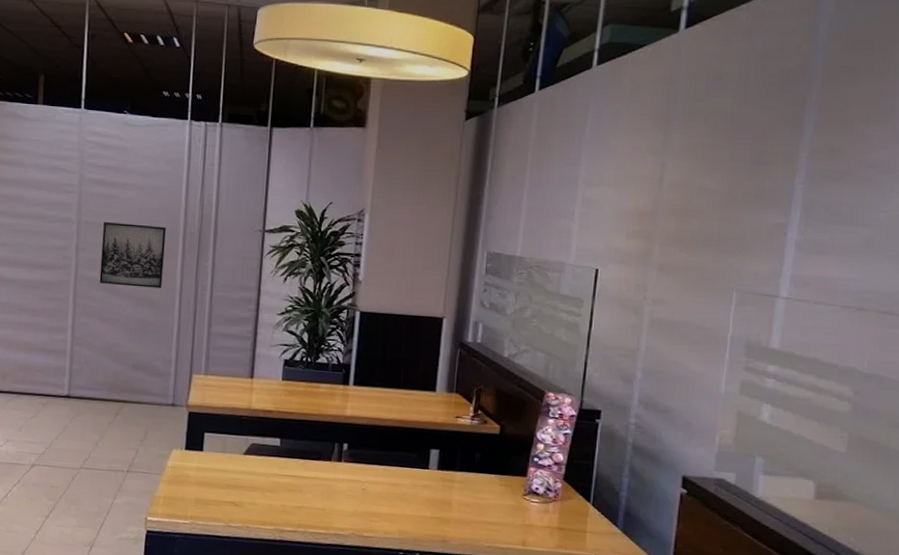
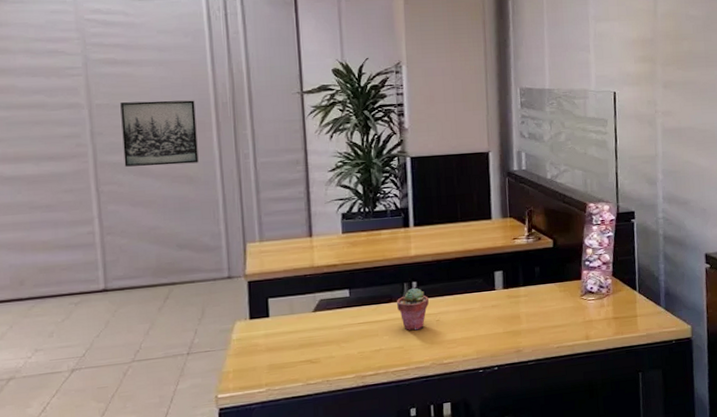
potted succulent: none [325,449,358,495] -> present [397,287,429,331]

